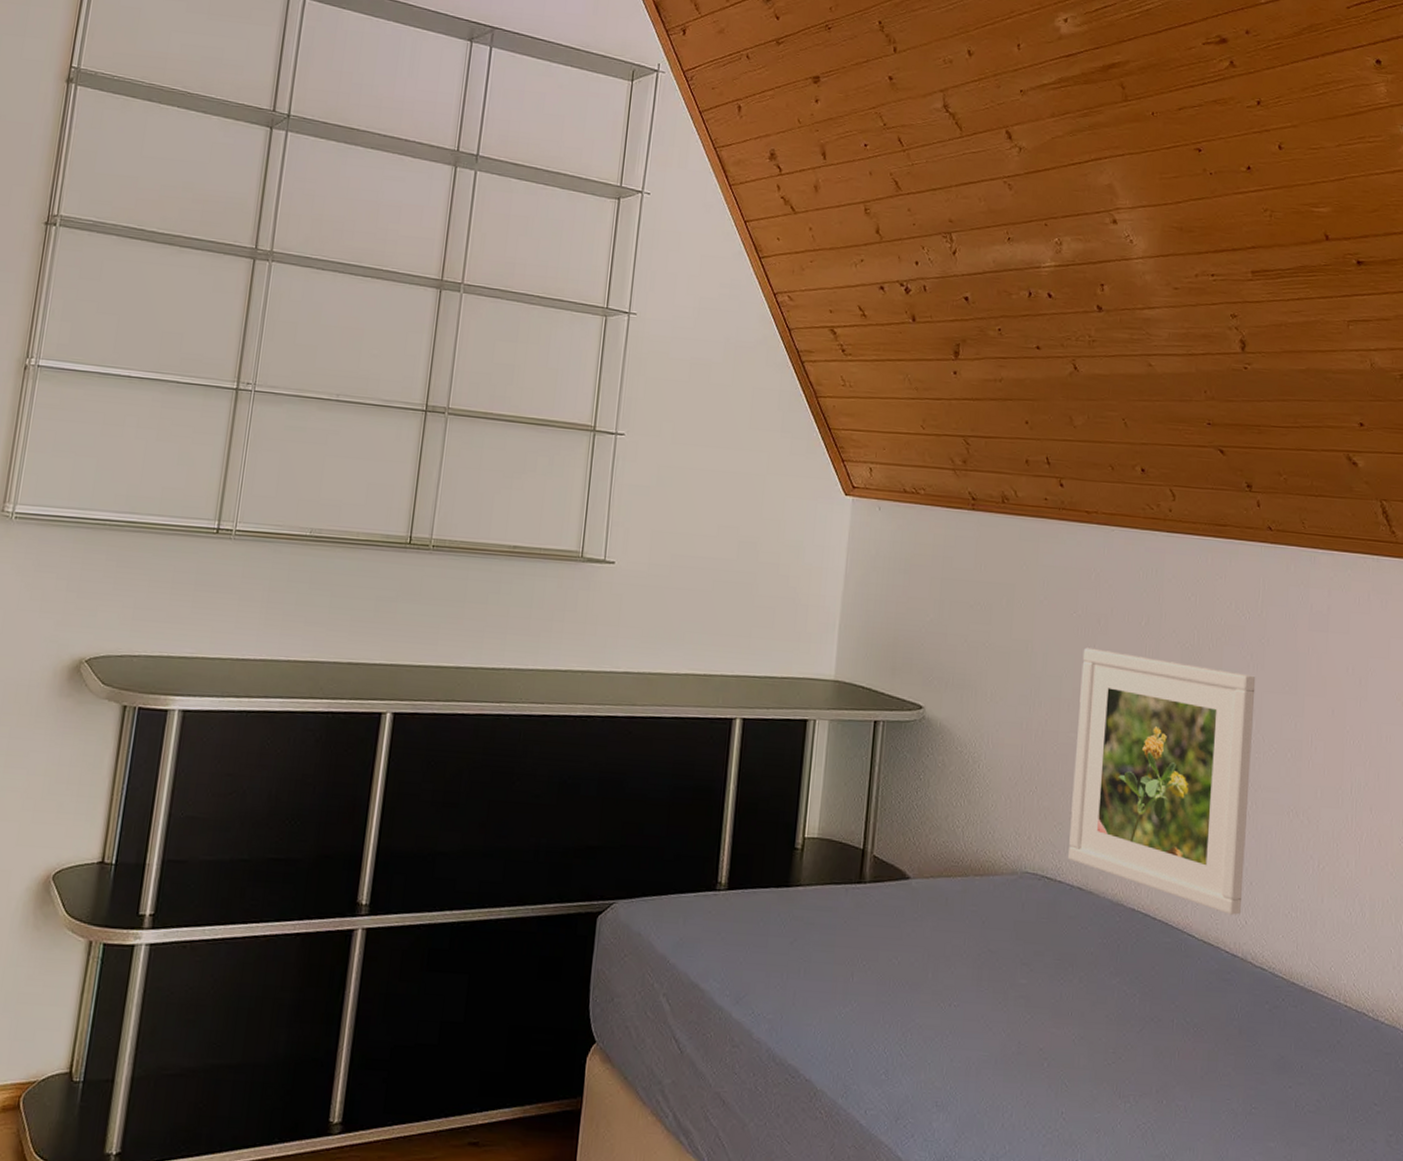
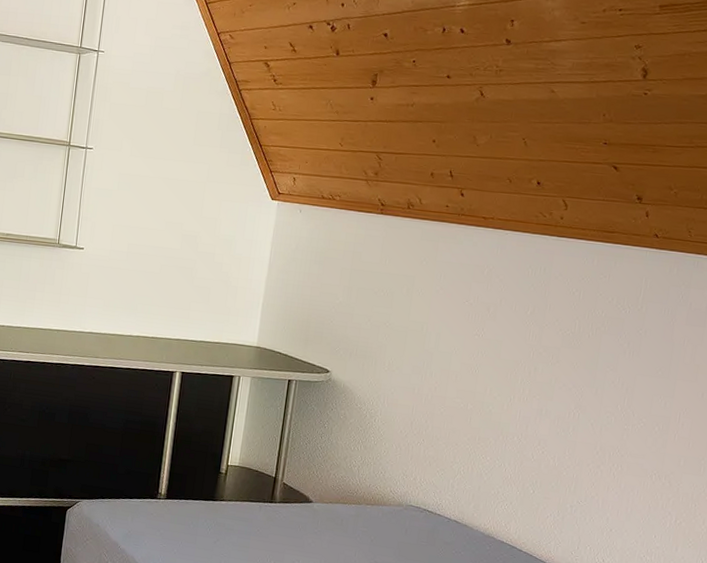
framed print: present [1068,647,1256,915] -> none [448,330,631,554]

